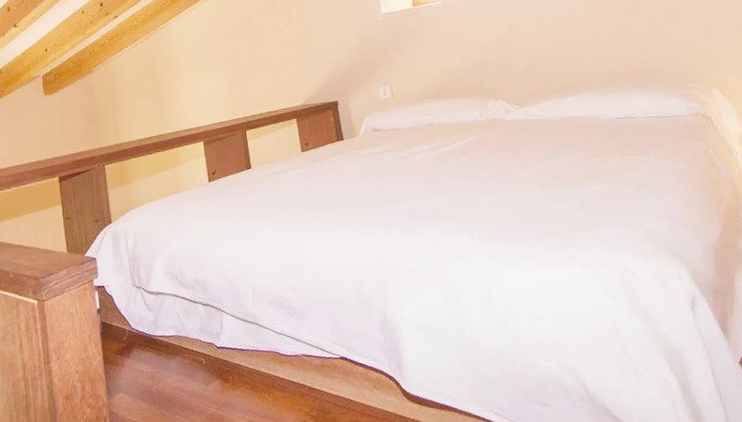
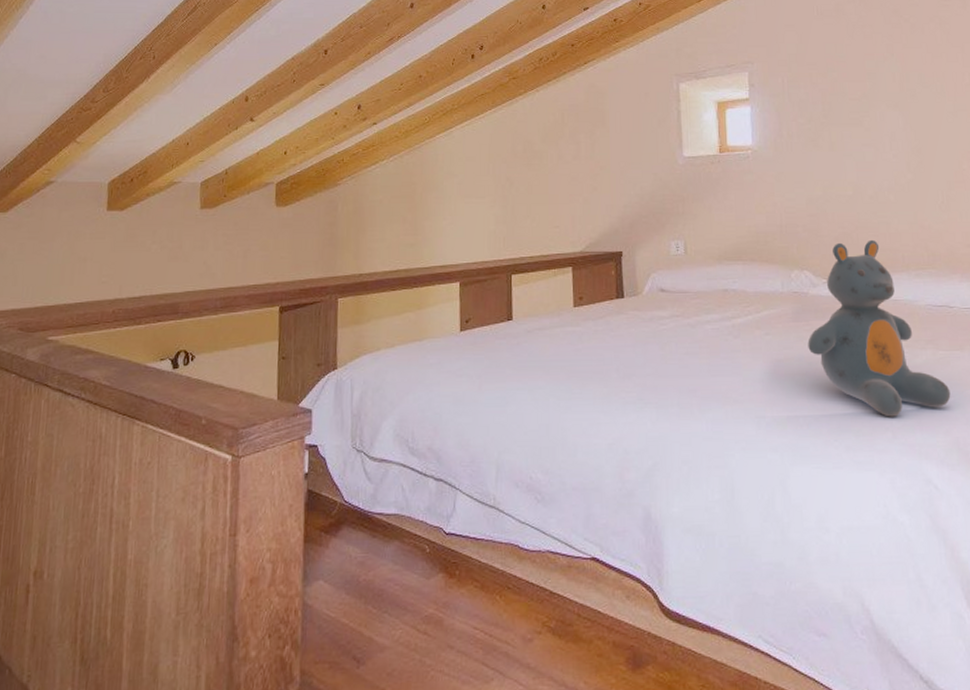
stuffed animal: none [507,66,641,218] -> present [807,239,951,417]

